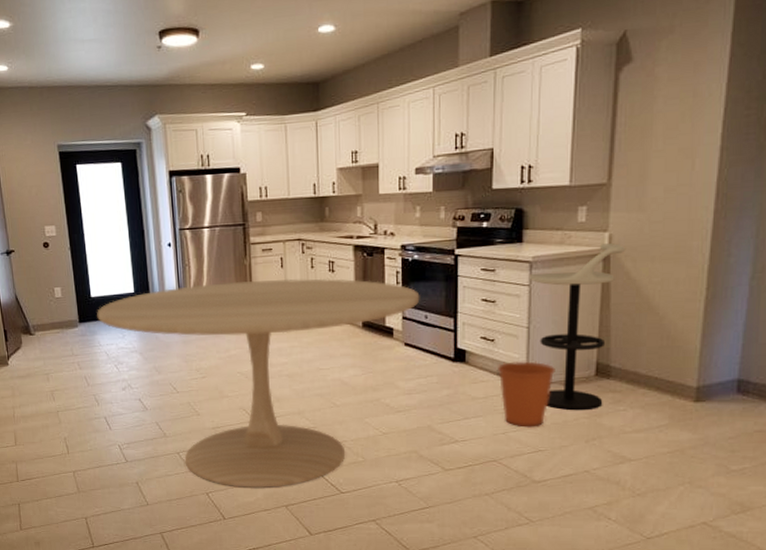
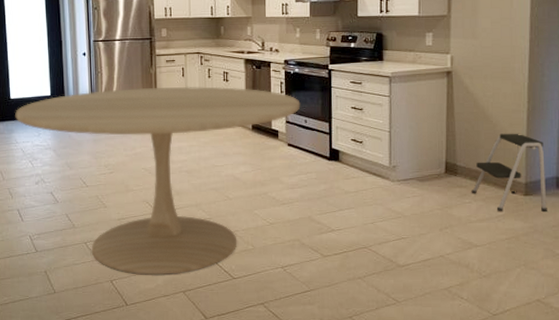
bucket: present [496,361,555,428] -> none [365,160,413,218]
bar stool: present [528,243,626,411] -> none [389,63,465,203]
step stool: none [627,327,724,422] -> present [471,133,547,212]

